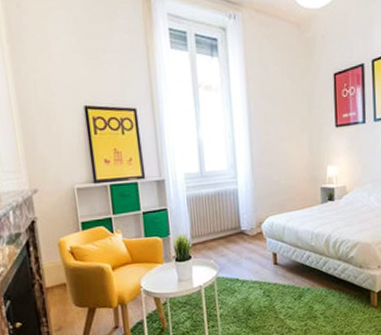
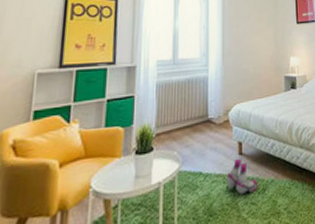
boots: none [262,267,295,299] -> present [225,158,259,194]

